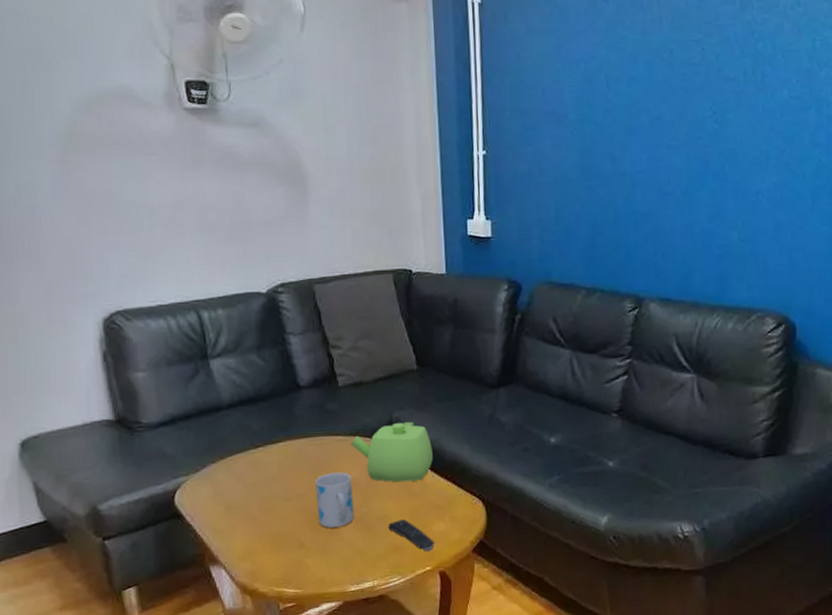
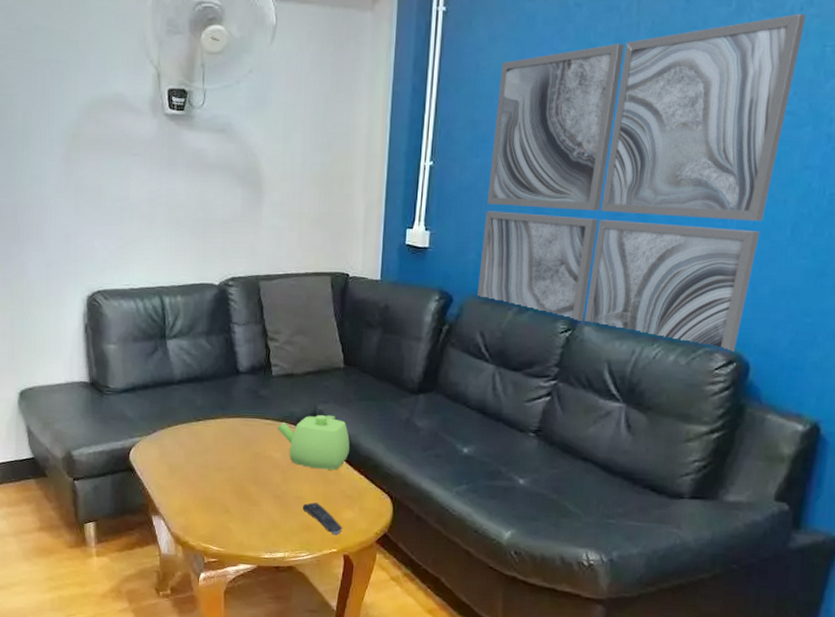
mug: present [315,472,354,528] -> none [243,451,275,500]
wall art: none [541,12,797,314] -> present [478,13,807,351]

